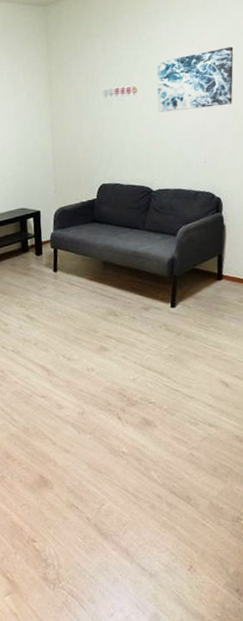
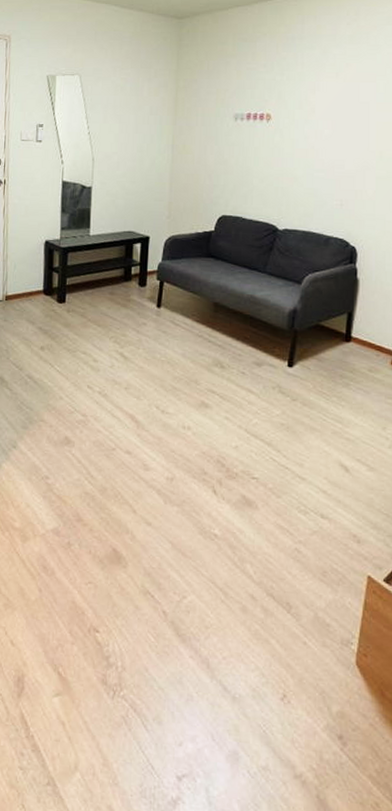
wall art: present [156,47,234,113] -> none [292,83,383,145]

